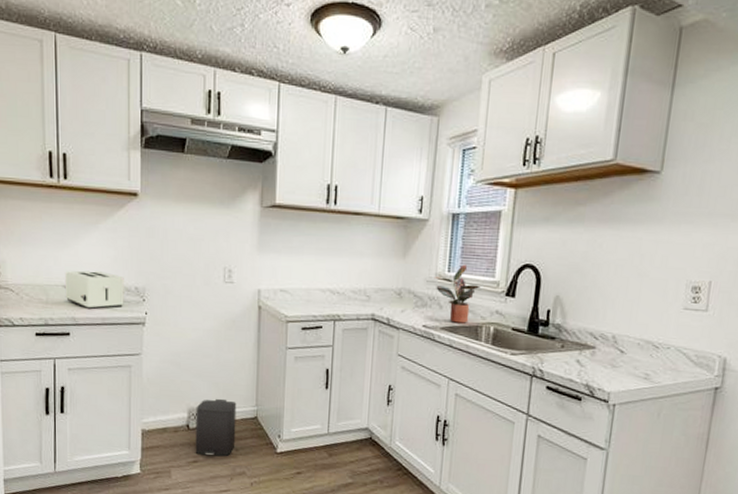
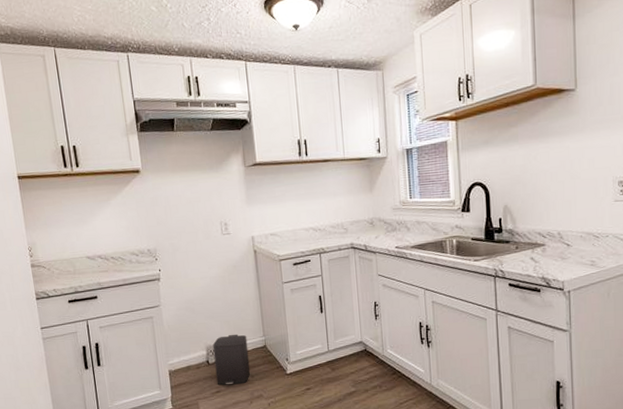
toaster: present [64,270,124,310] -> none [86,240,140,274]
potted plant: present [434,264,481,324] -> none [399,190,439,241]

